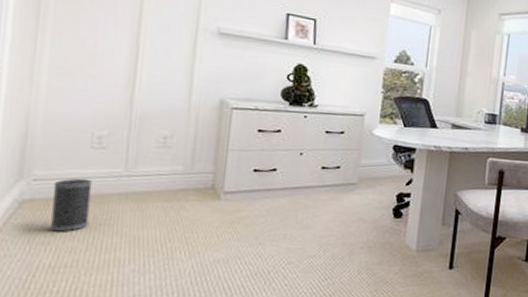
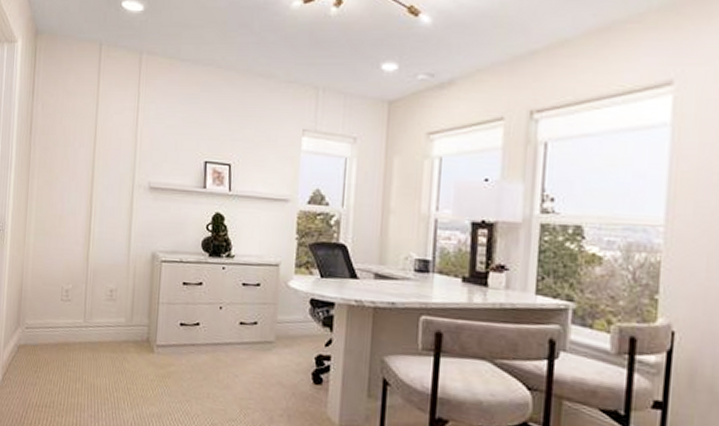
speaker: present [51,178,93,232] -> none [37,327,63,375]

